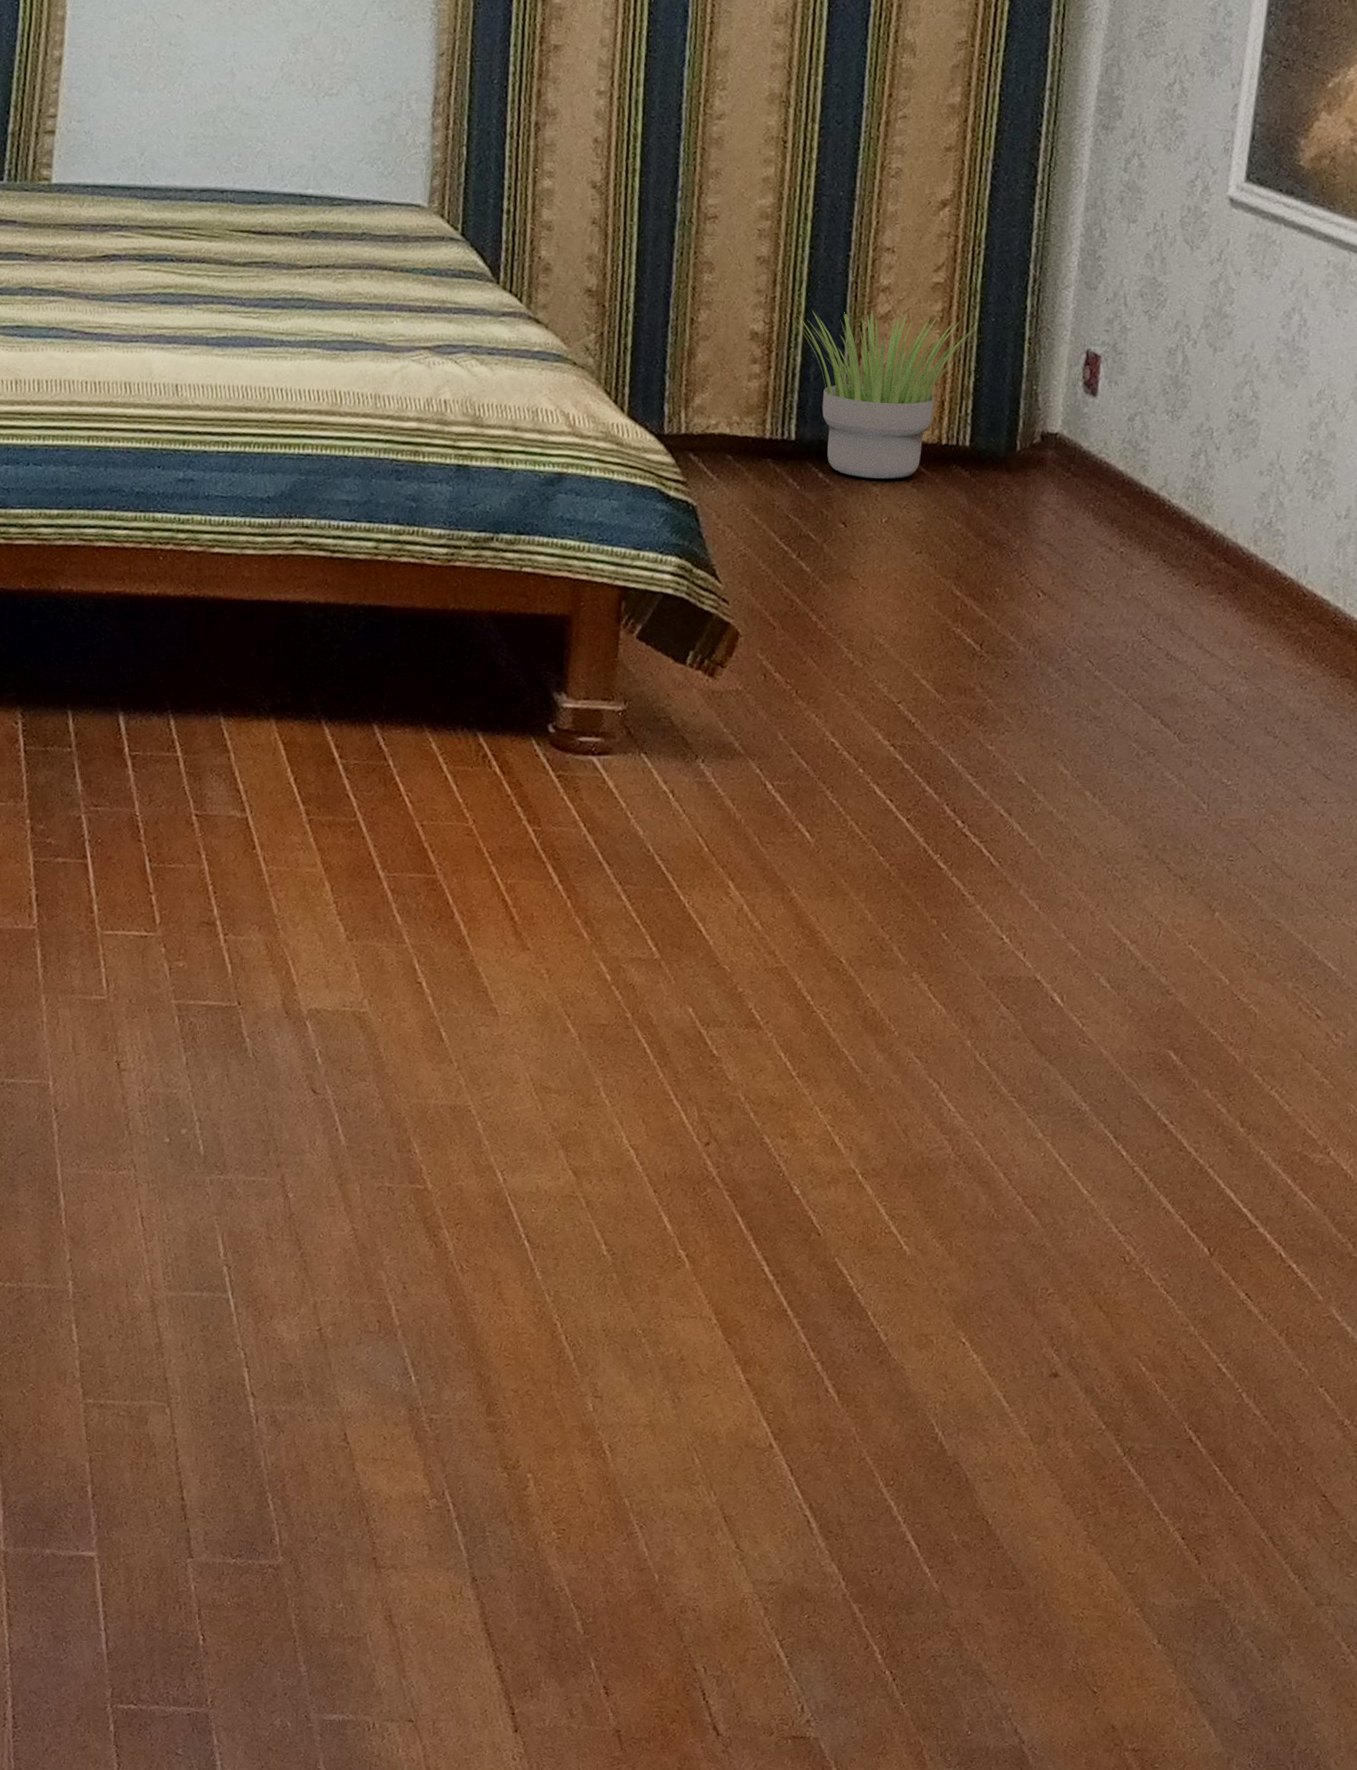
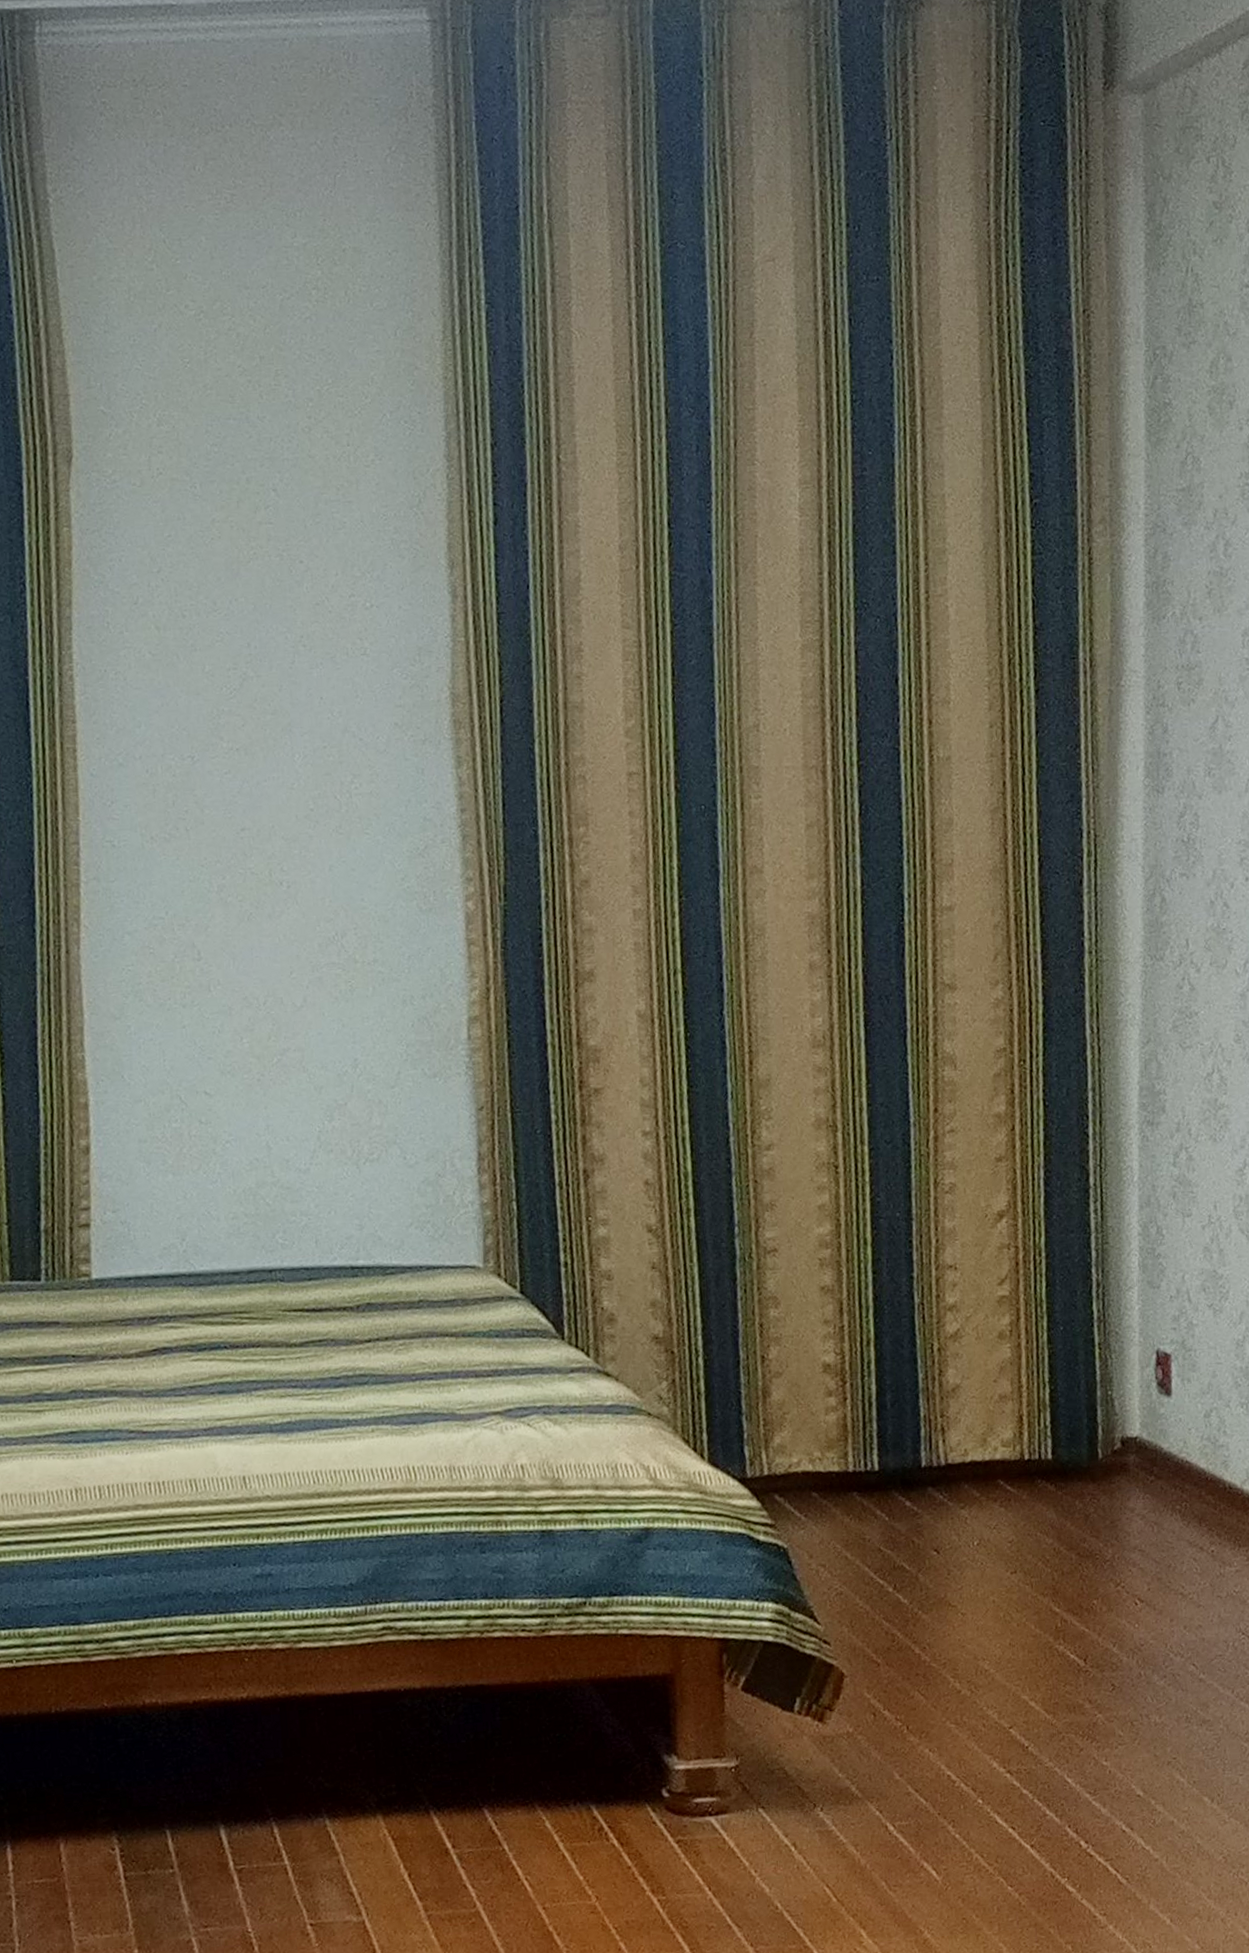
potted plant: present [794,309,977,480] -> none [865,1329,1046,1503]

